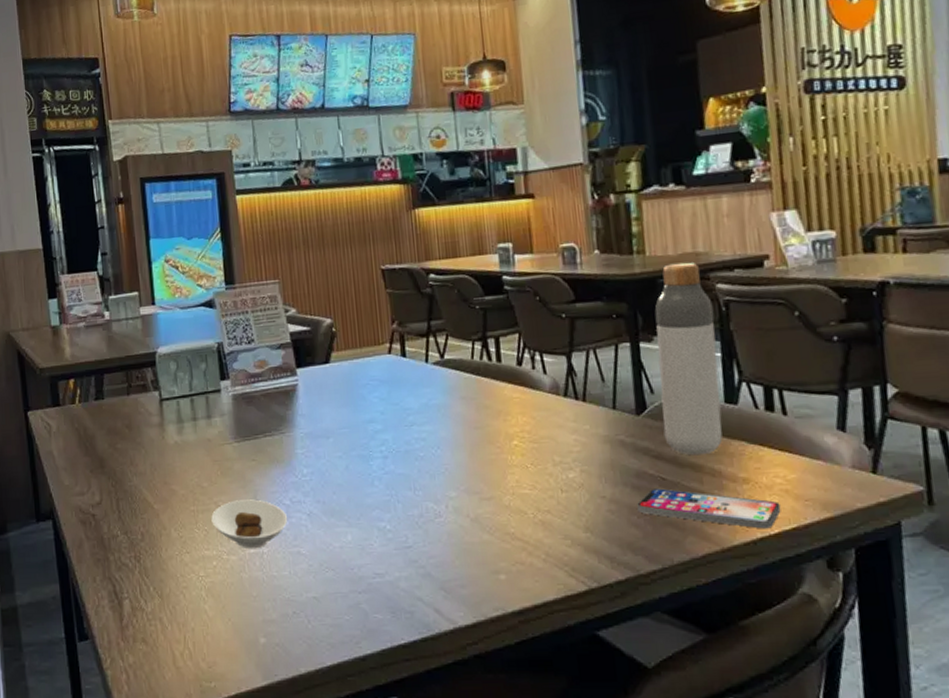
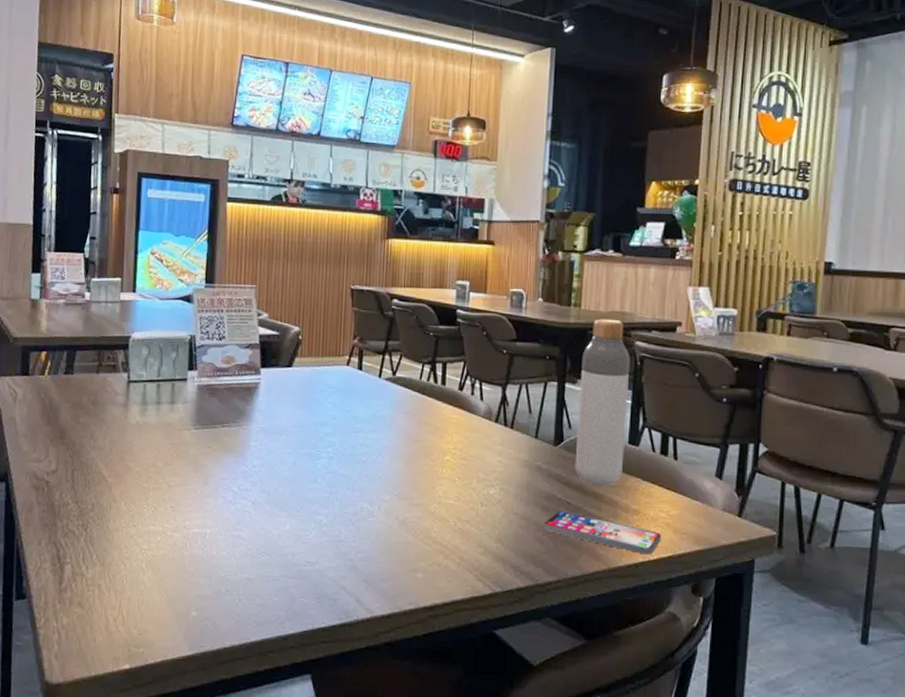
saucer: present [211,499,288,549] -> none [161,482,234,529]

